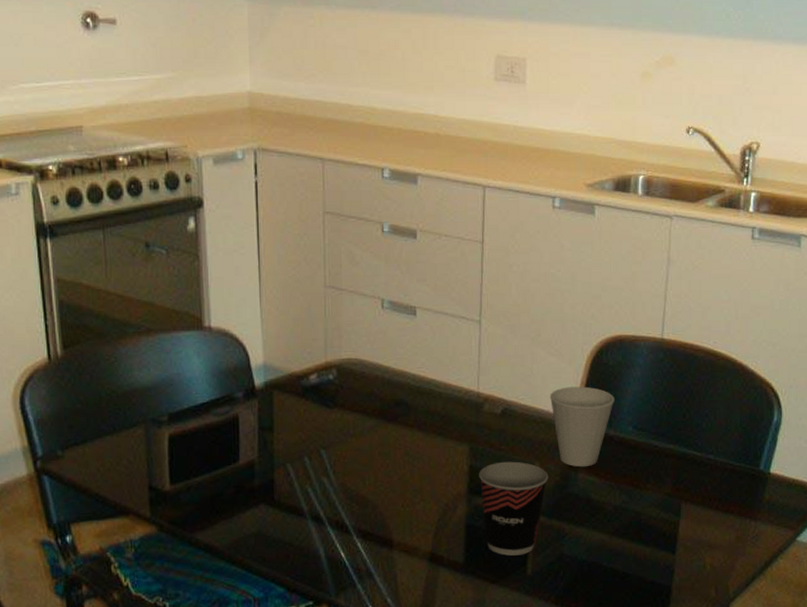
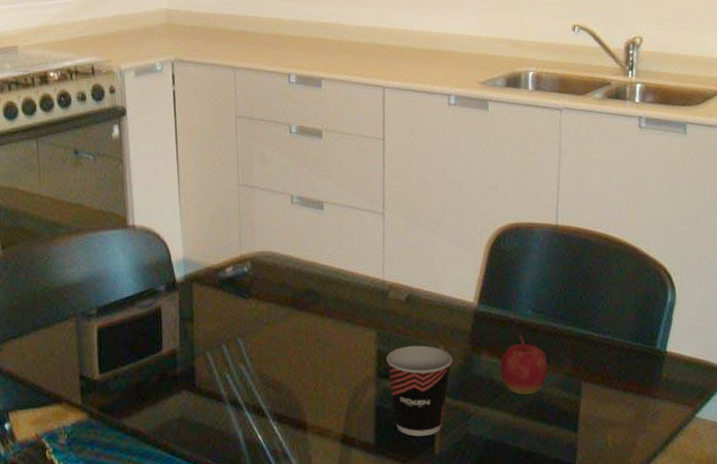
cup: present [550,386,614,468] -> none [452,272,513,350]
apple: none [598,451,648,514] -> present [501,334,548,395]

